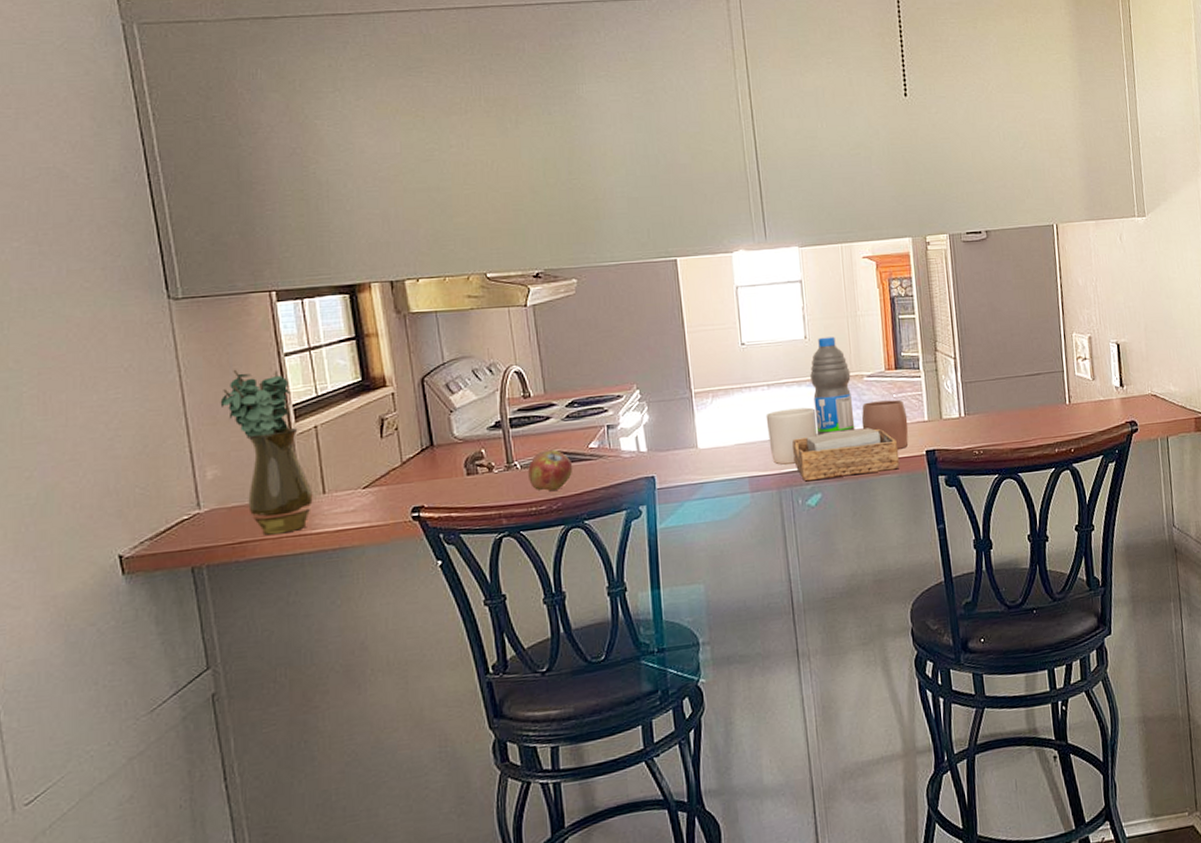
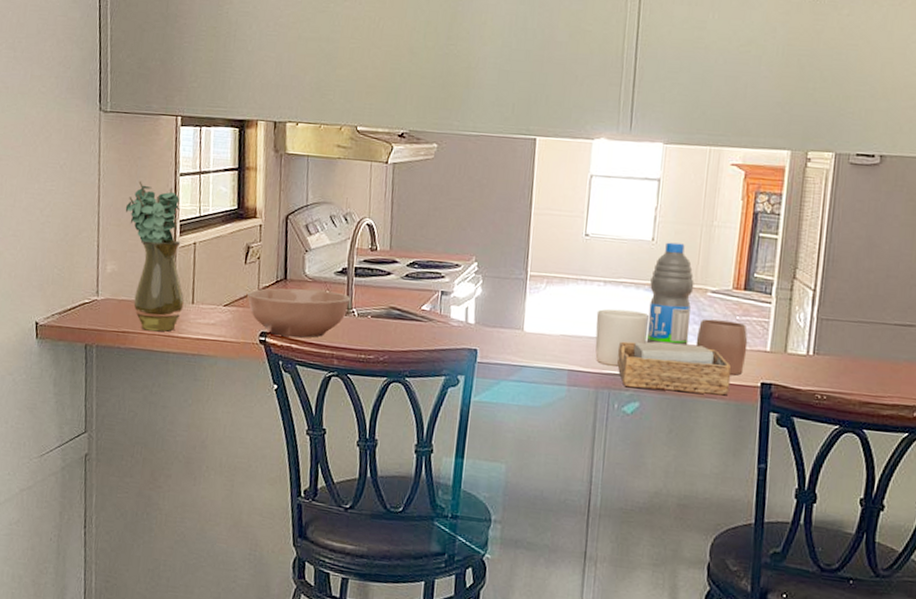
bowl: none [388,448,509,508] -> present [246,288,350,338]
fruit: present [528,449,573,491] -> none [363,303,404,343]

